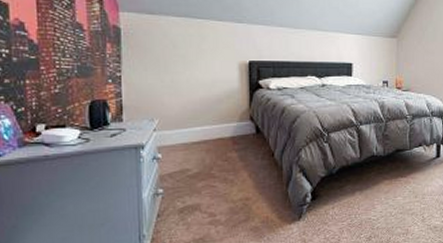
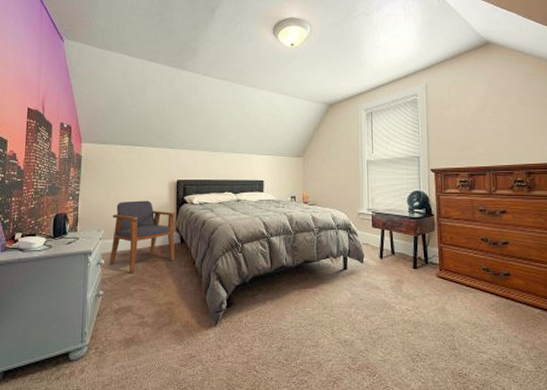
armchair: none [168,84,249,168] -> present [109,200,175,273]

